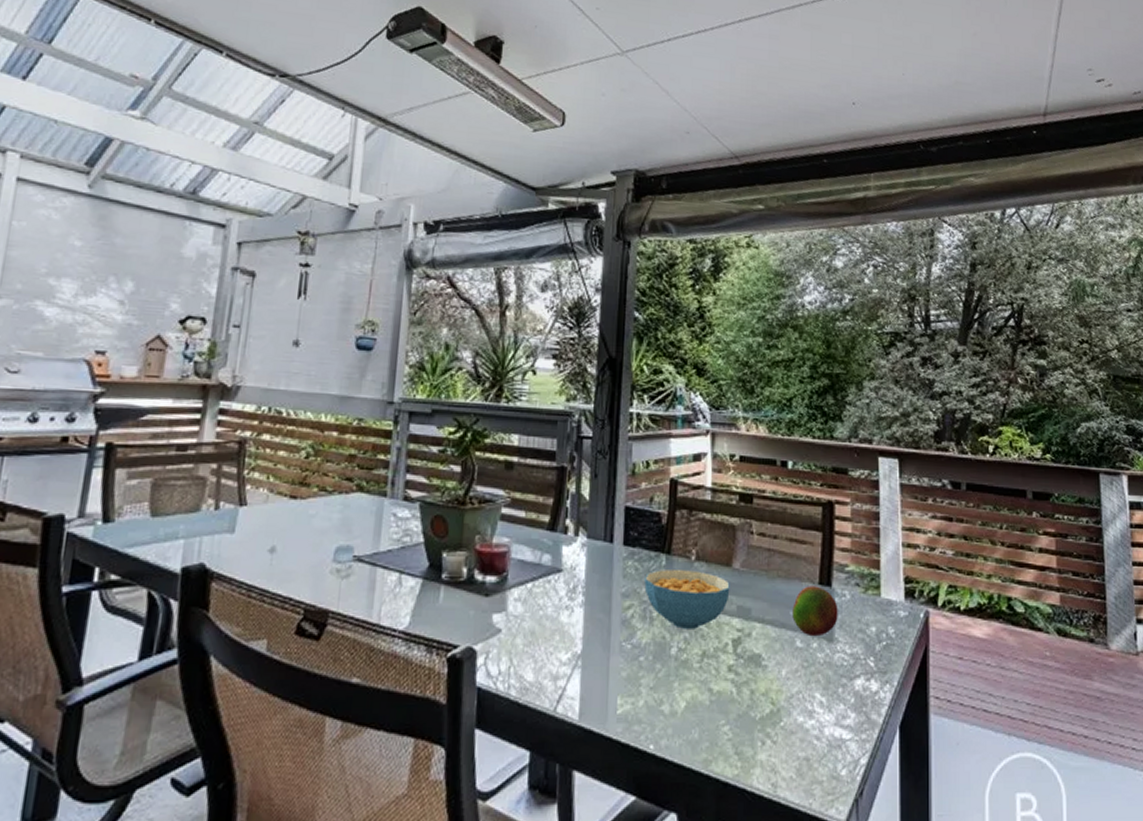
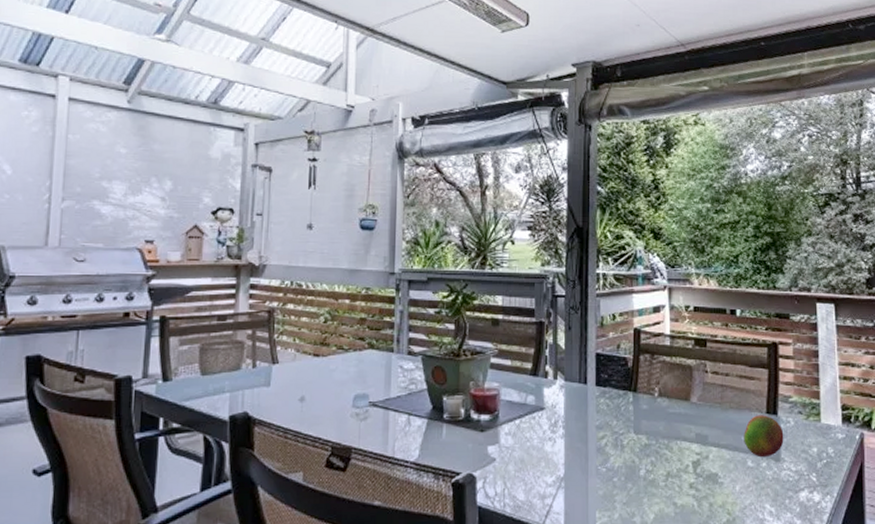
cereal bowl: present [644,568,730,629] -> none [615,404,689,454]

